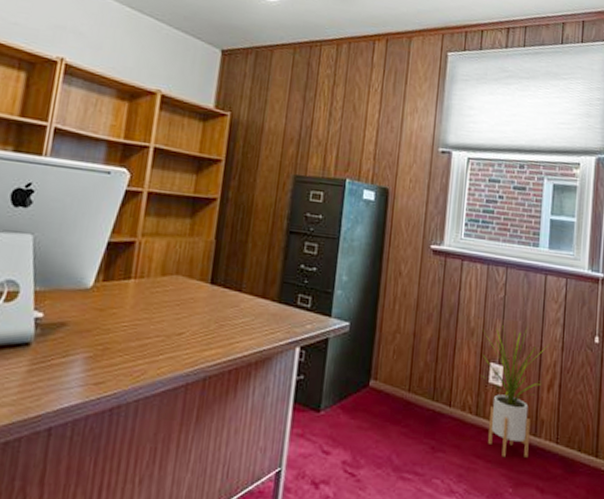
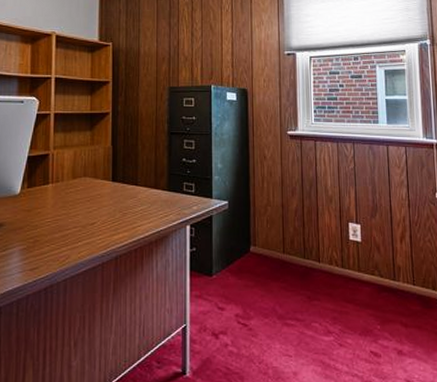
house plant: present [482,322,550,458] -> none [339,189,401,301]

